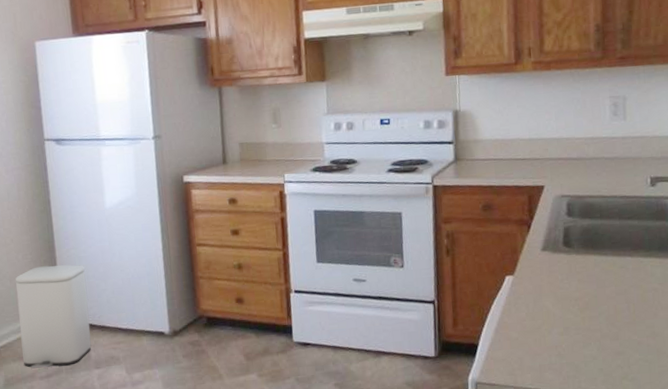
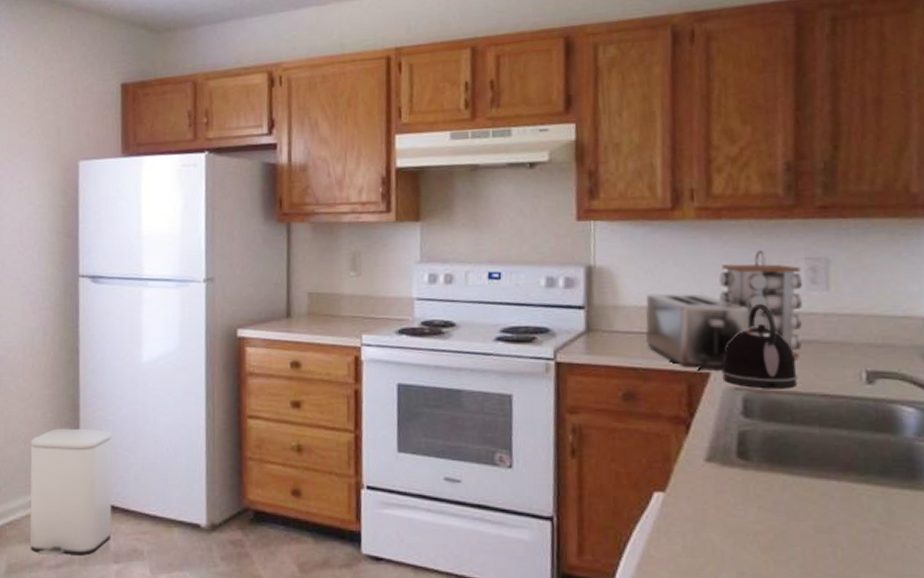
toaster: none [497,127,571,184] -> present [645,293,750,369]
spice rack: none [550,92,608,172] -> present [719,249,803,359]
kettle: none [552,132,605,195] -> present [722,303,798,389]

